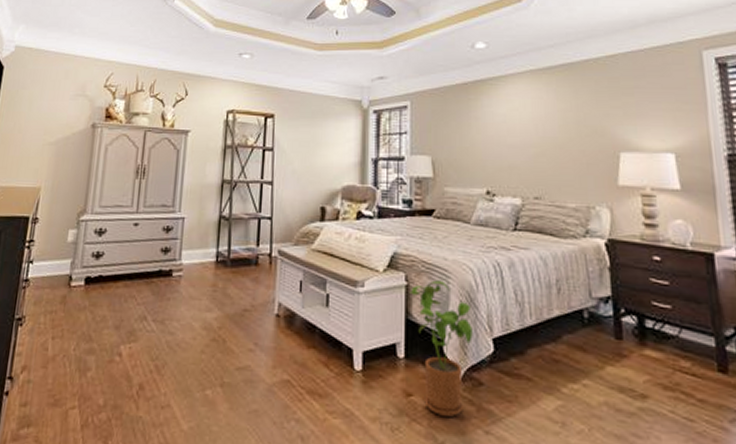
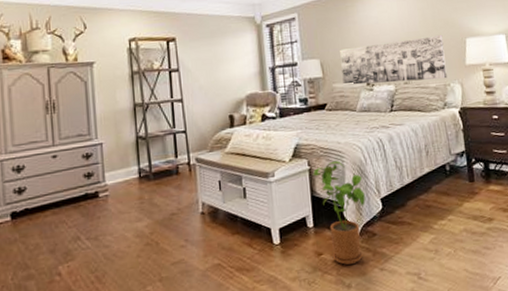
wall art: none [456,143,592,200] -> present [340,34,447,86]

